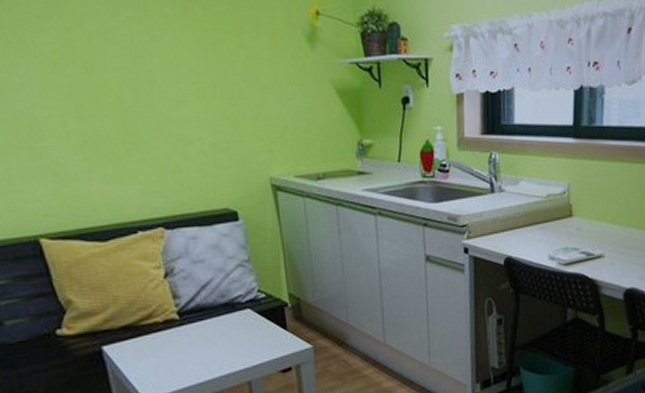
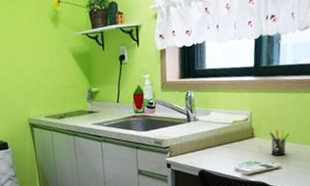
pen holder: none [590,207,613,241] -> present [269,129,289,156]

